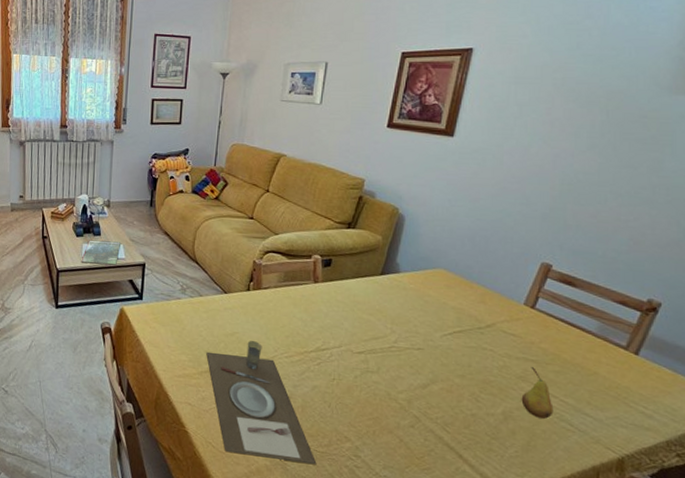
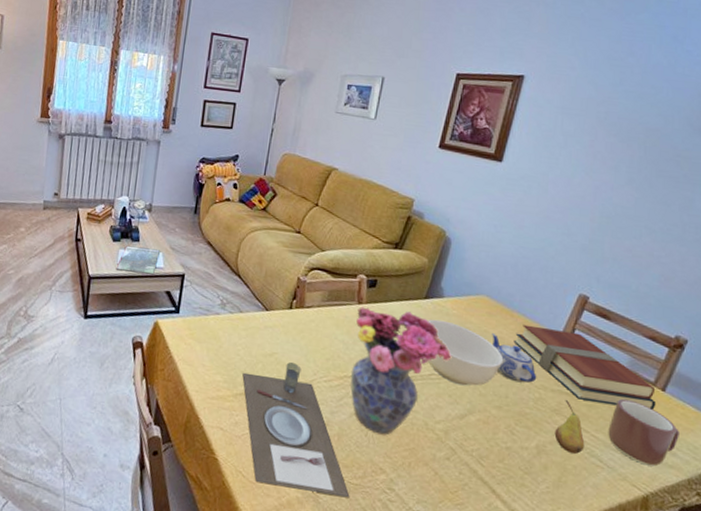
flower arrangement: none [310,285,411,406] -> present [350,306,452,435]
bowl: none [385,294,465,357] -> present [427,319,504,386]
teapot: none [451,304,501,352] -> present [492,332,537,383]
books: none [474,295,629,373] -> present [513,324,656,410]
mug: none [578,363,655,429] -> present [608,398,679,467]

